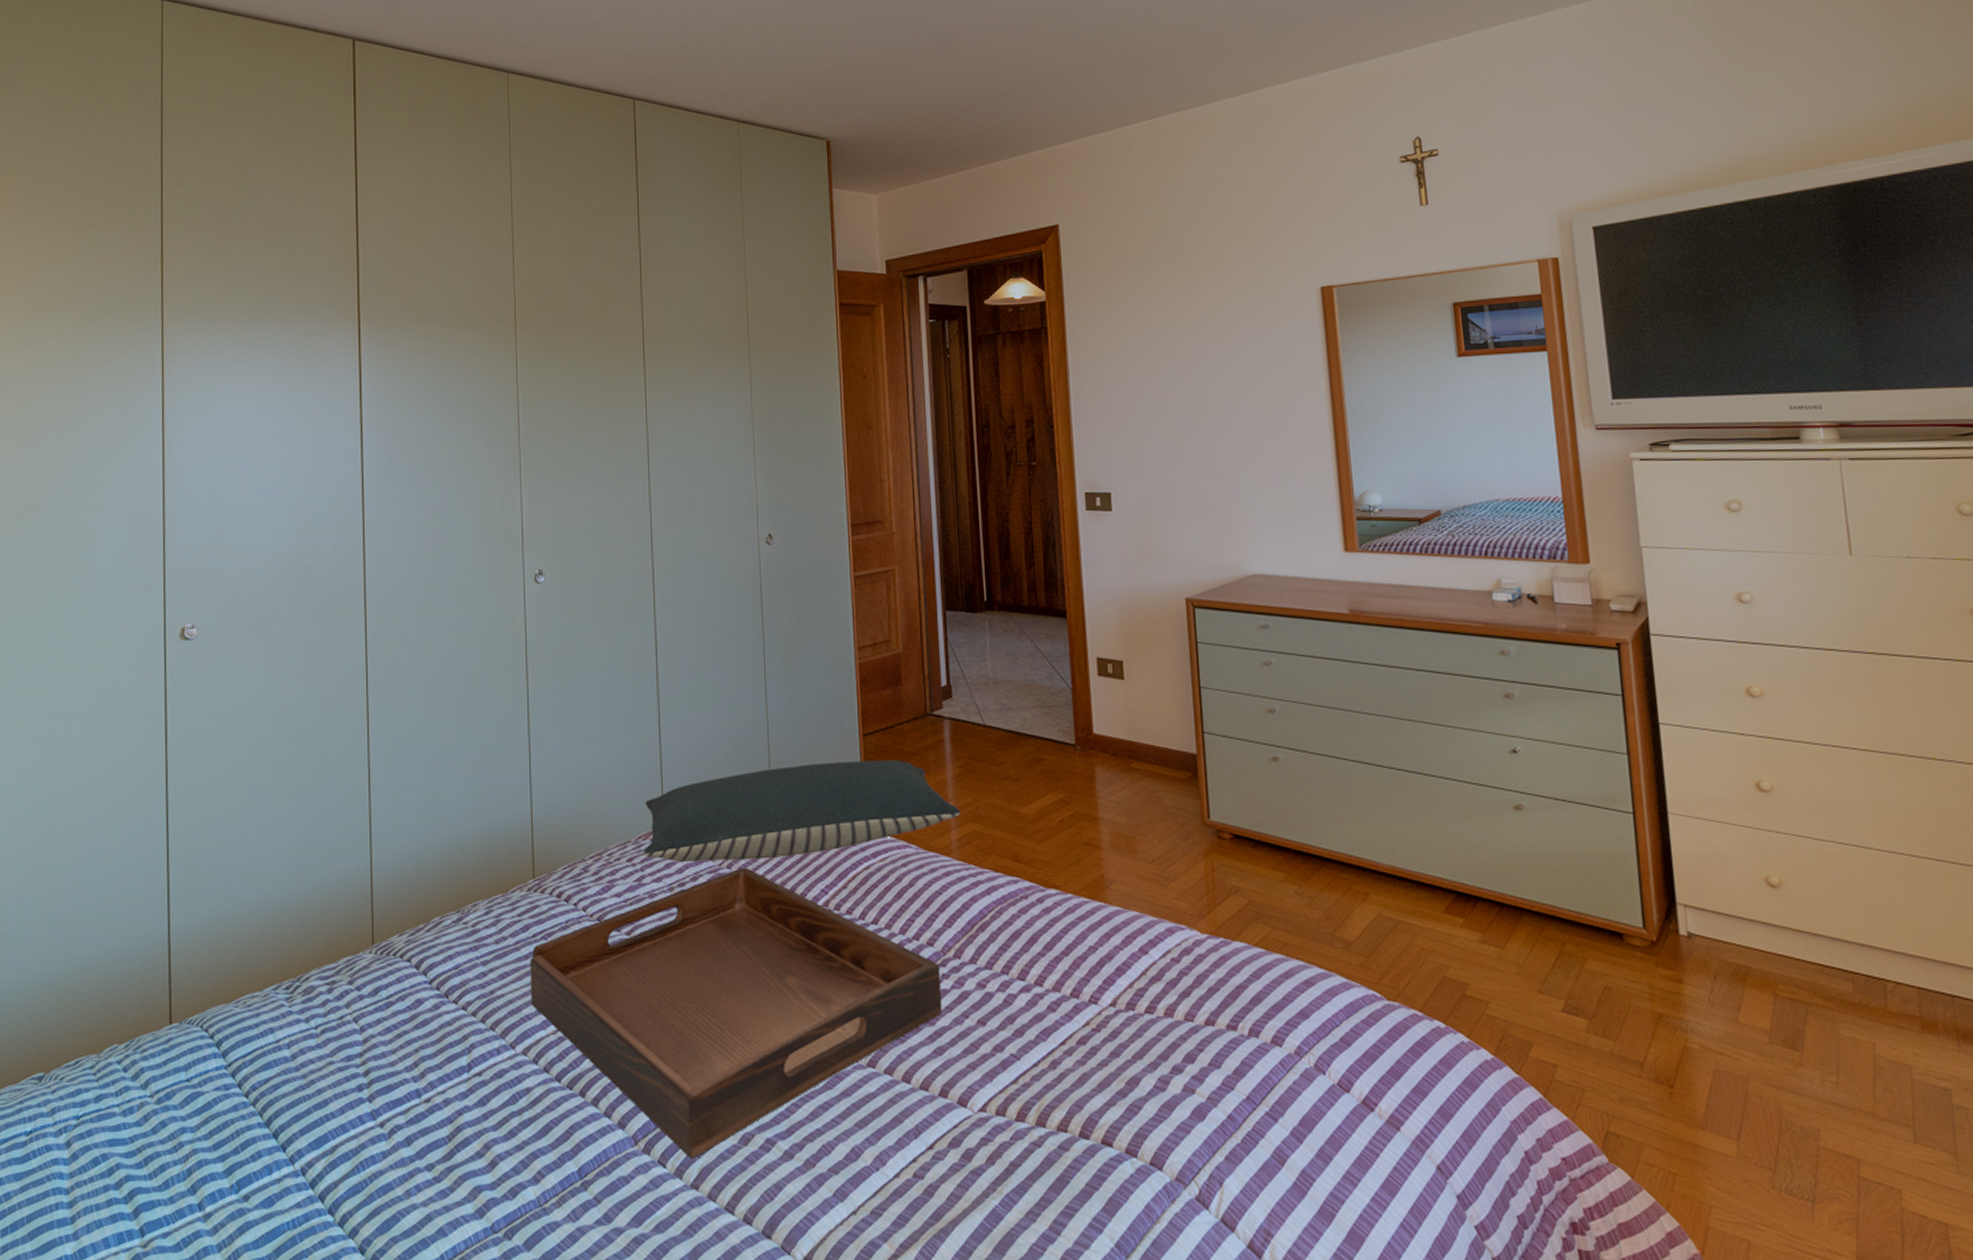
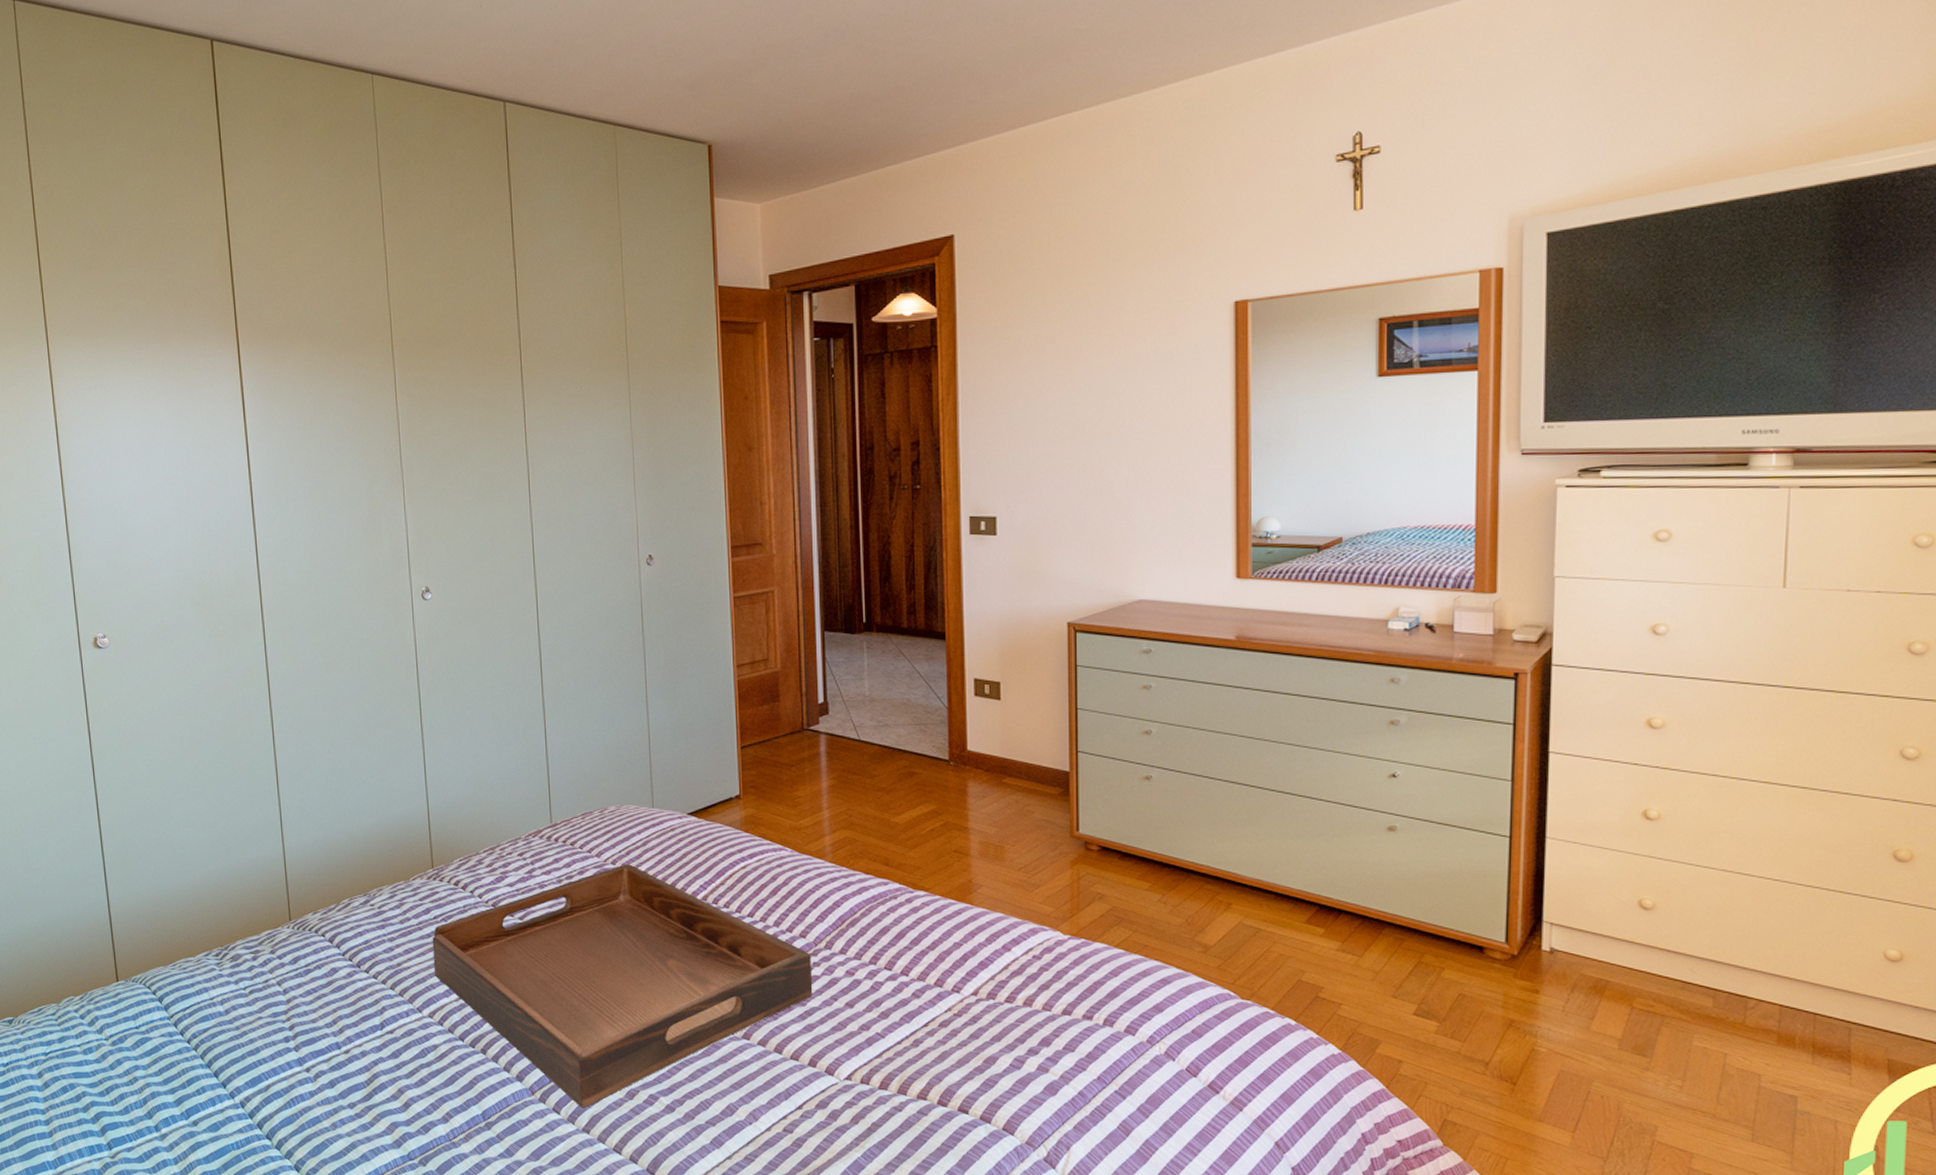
pillow: present [643,760,961,862] -> none [533,771,835,857]

